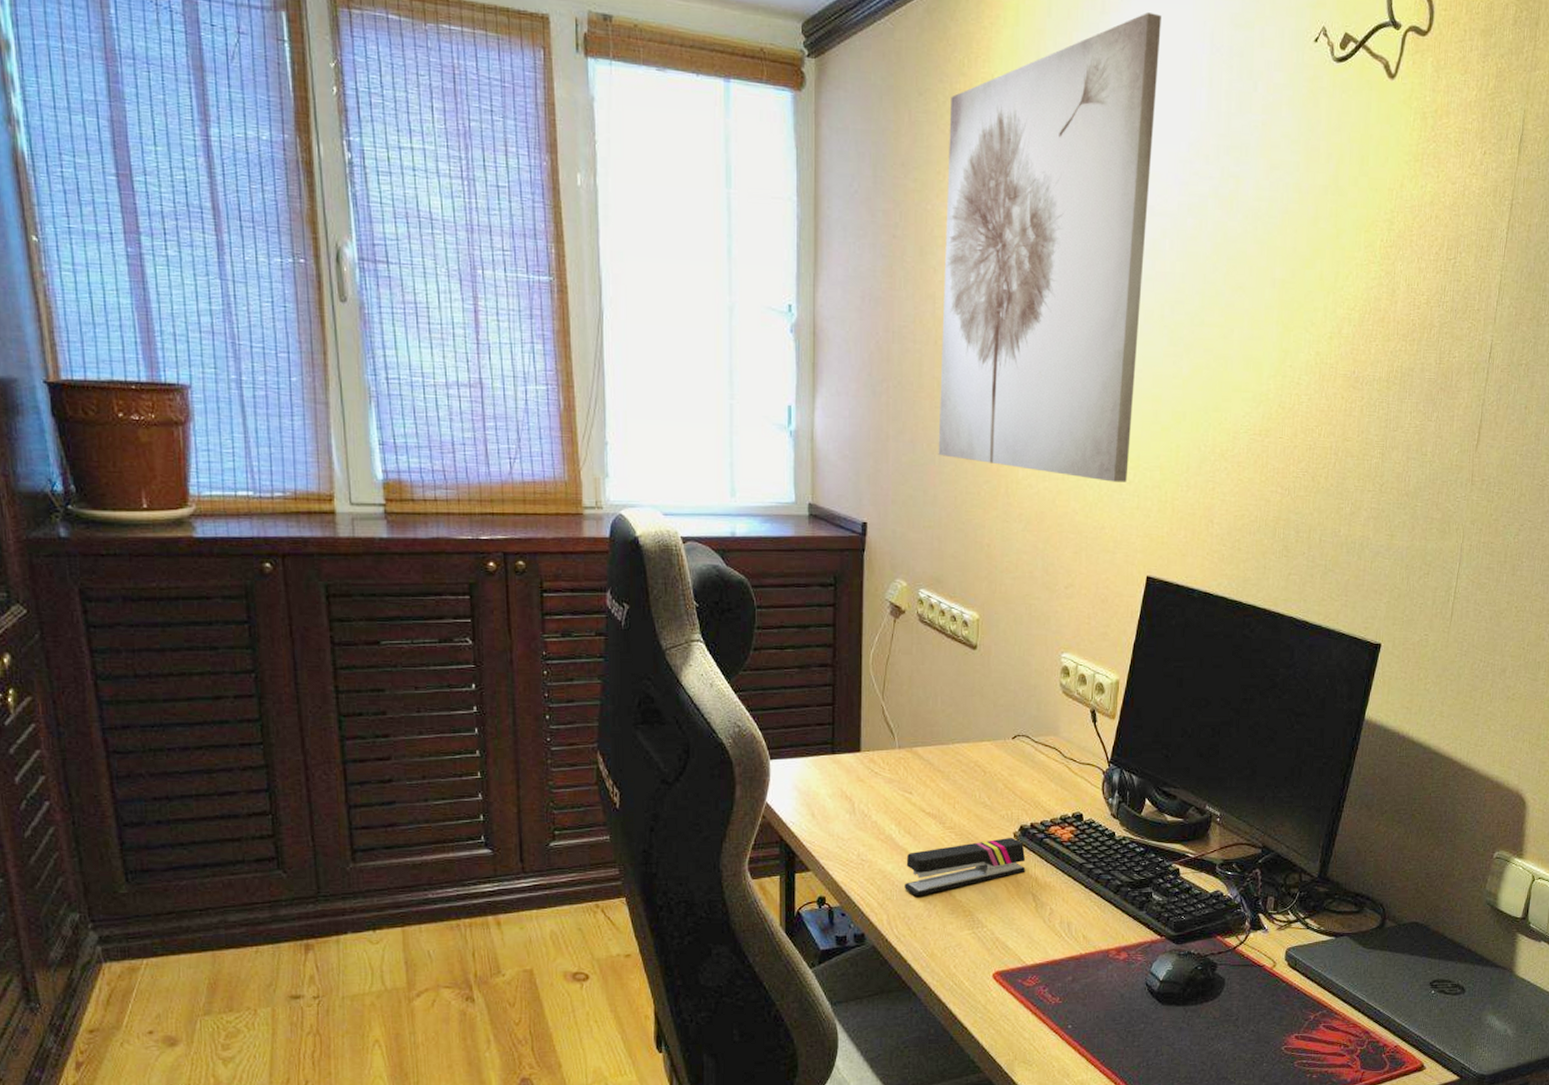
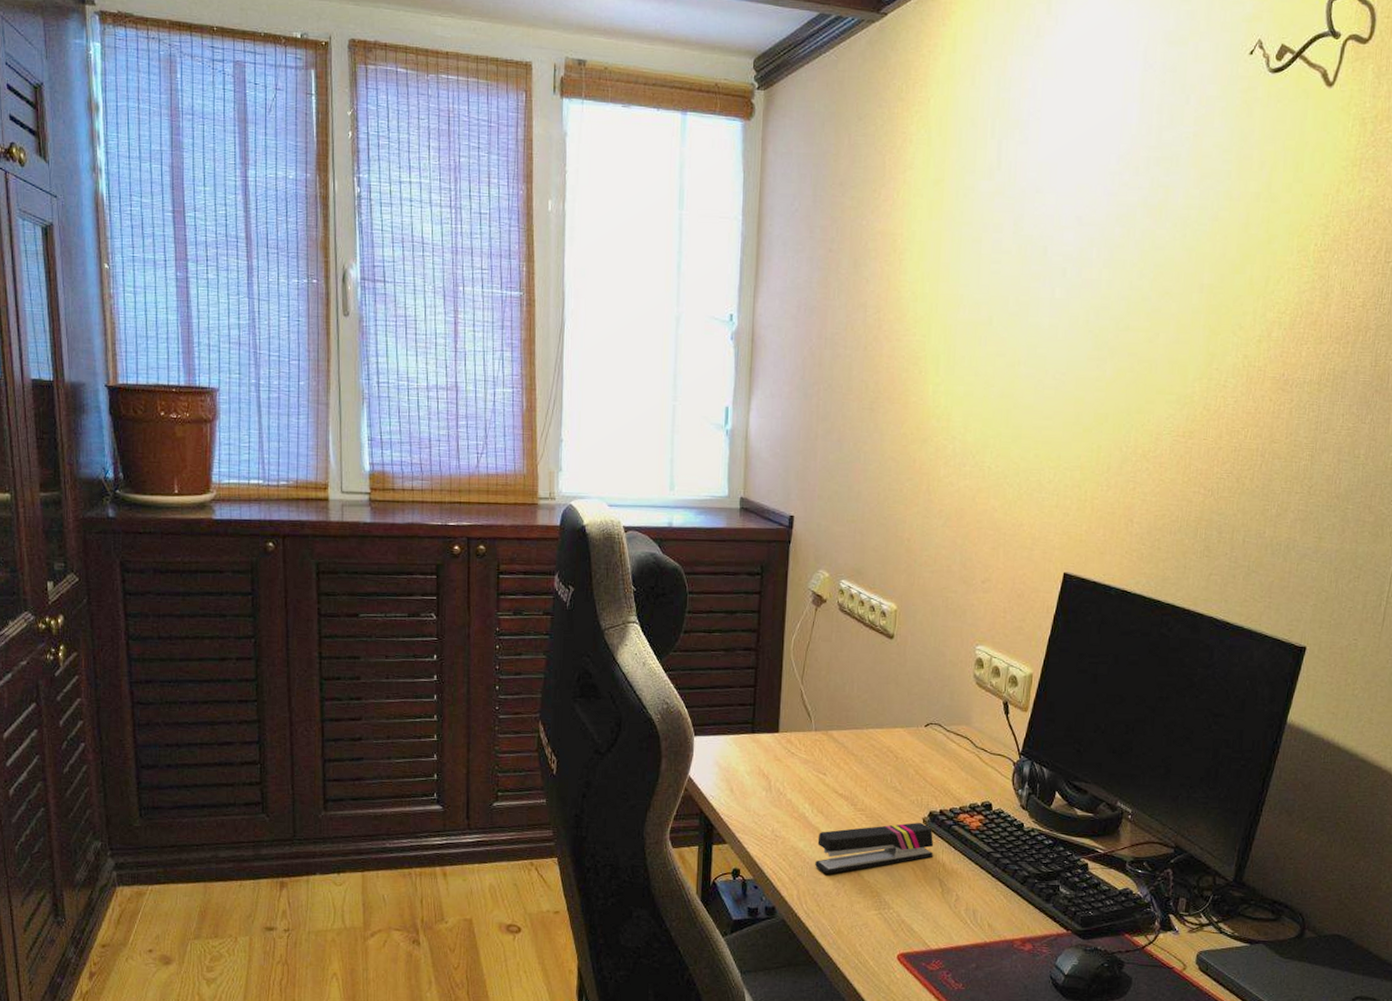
wall art: present [938,13,1161,482] -> none [863,34,1095,481]

